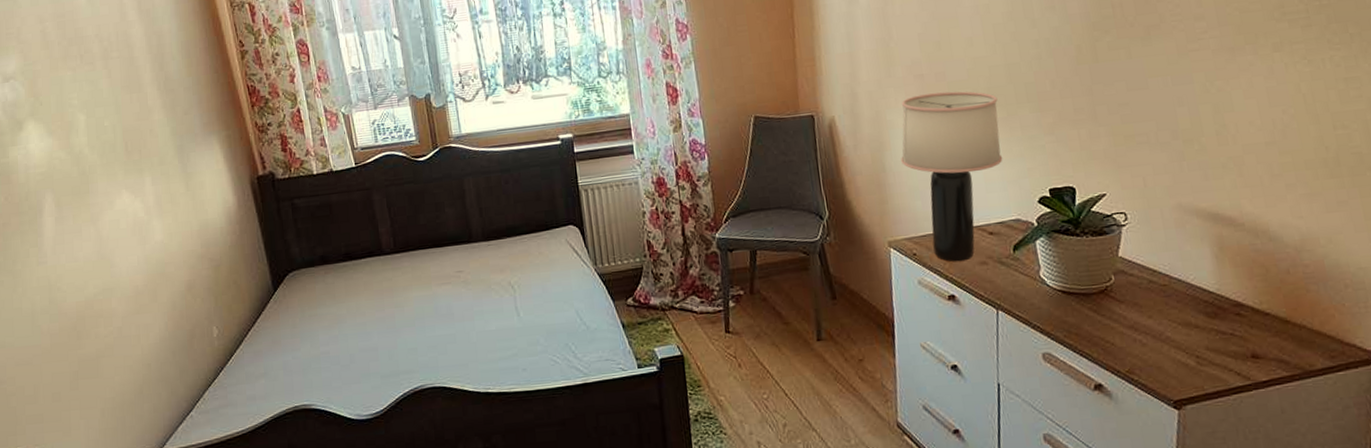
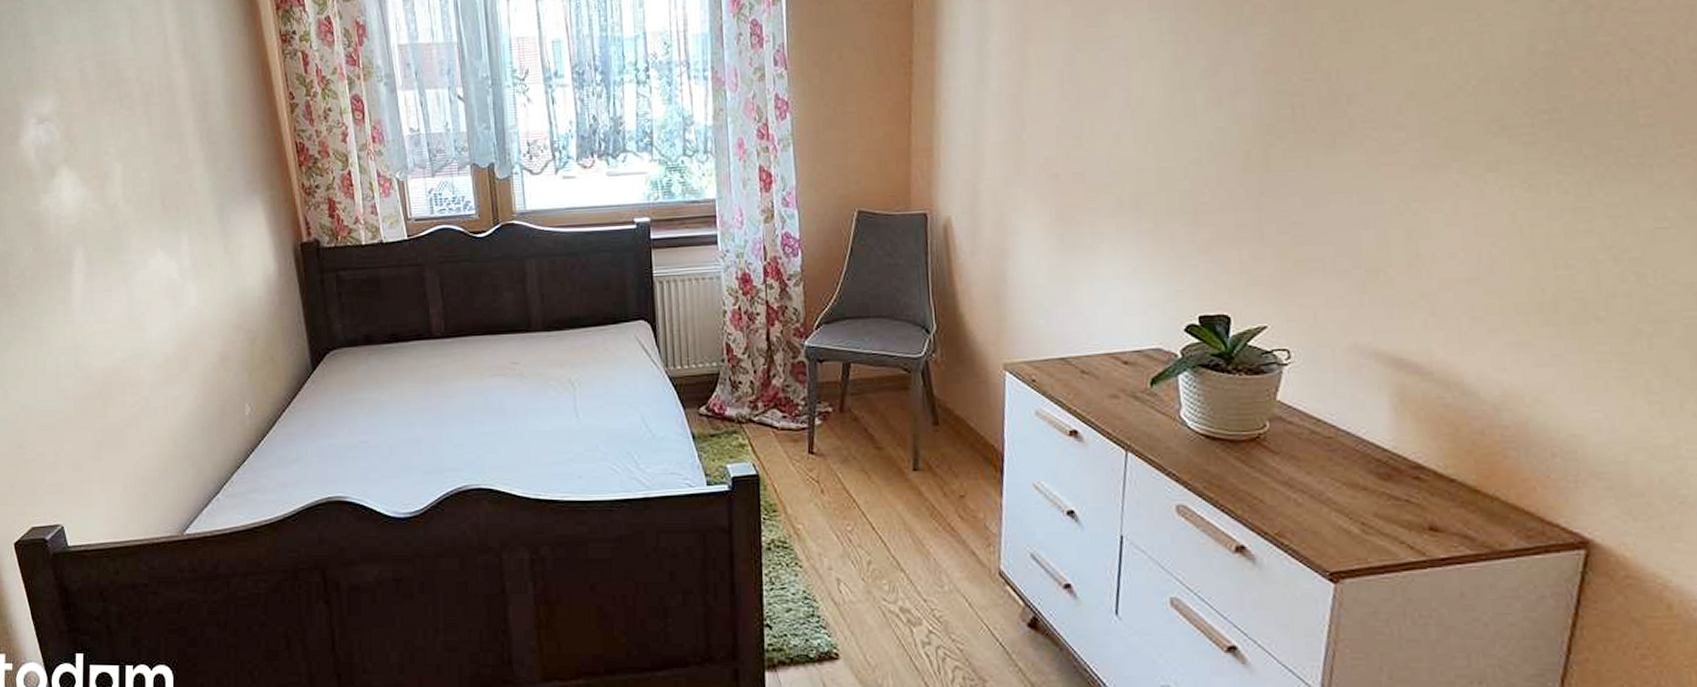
table lamp: present [901,91,1003,262] -> none [1025,195,1146,393]

